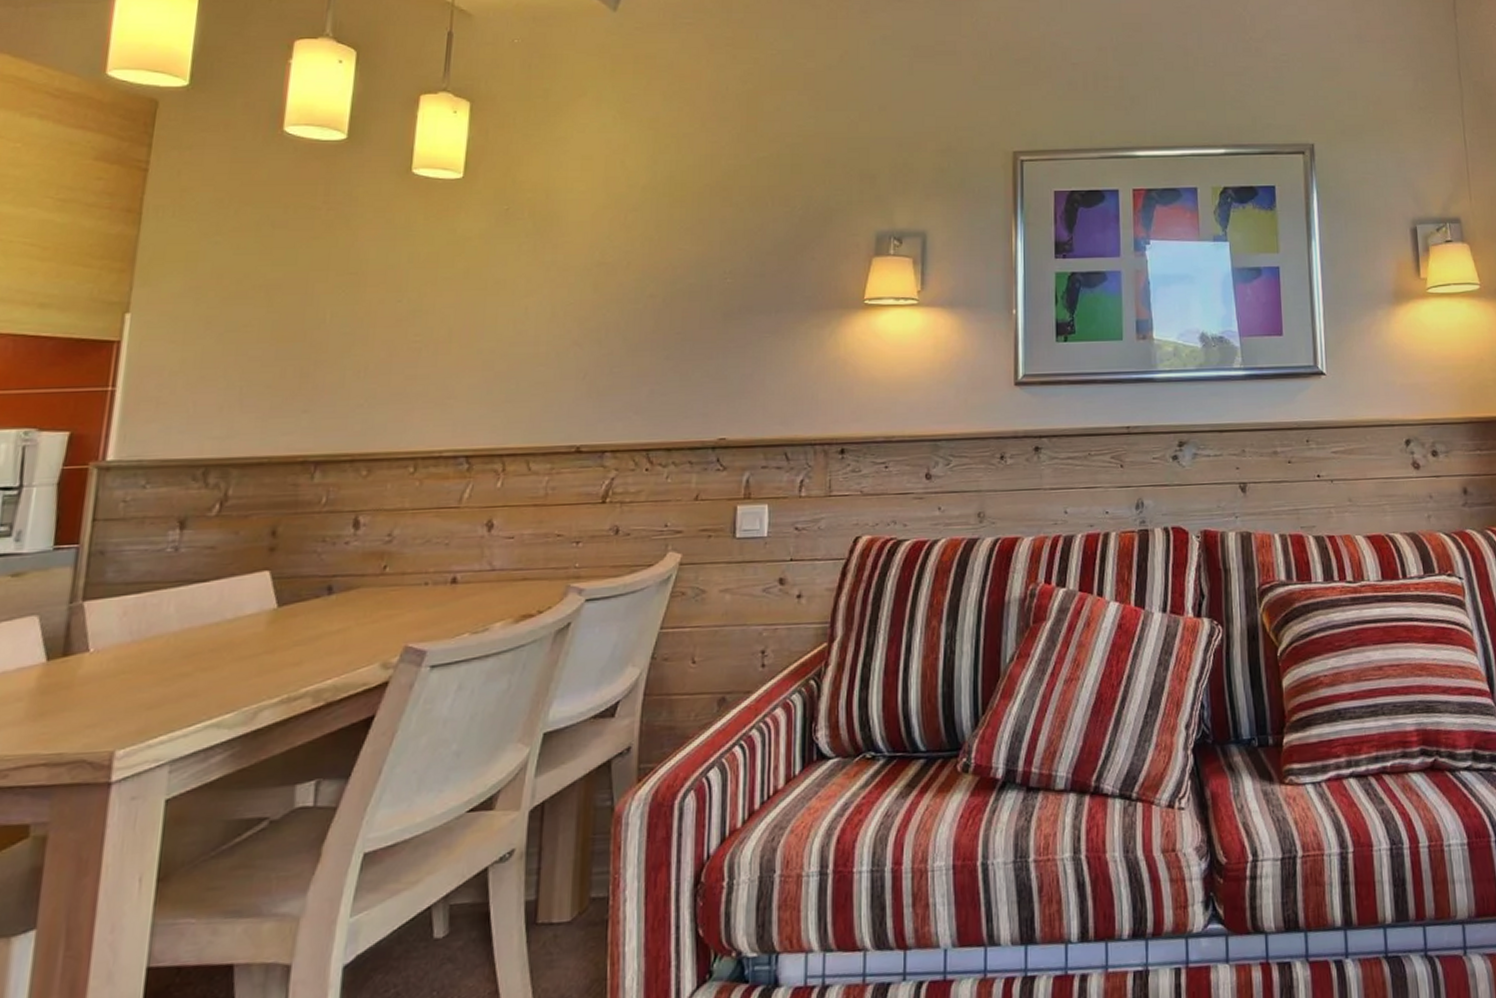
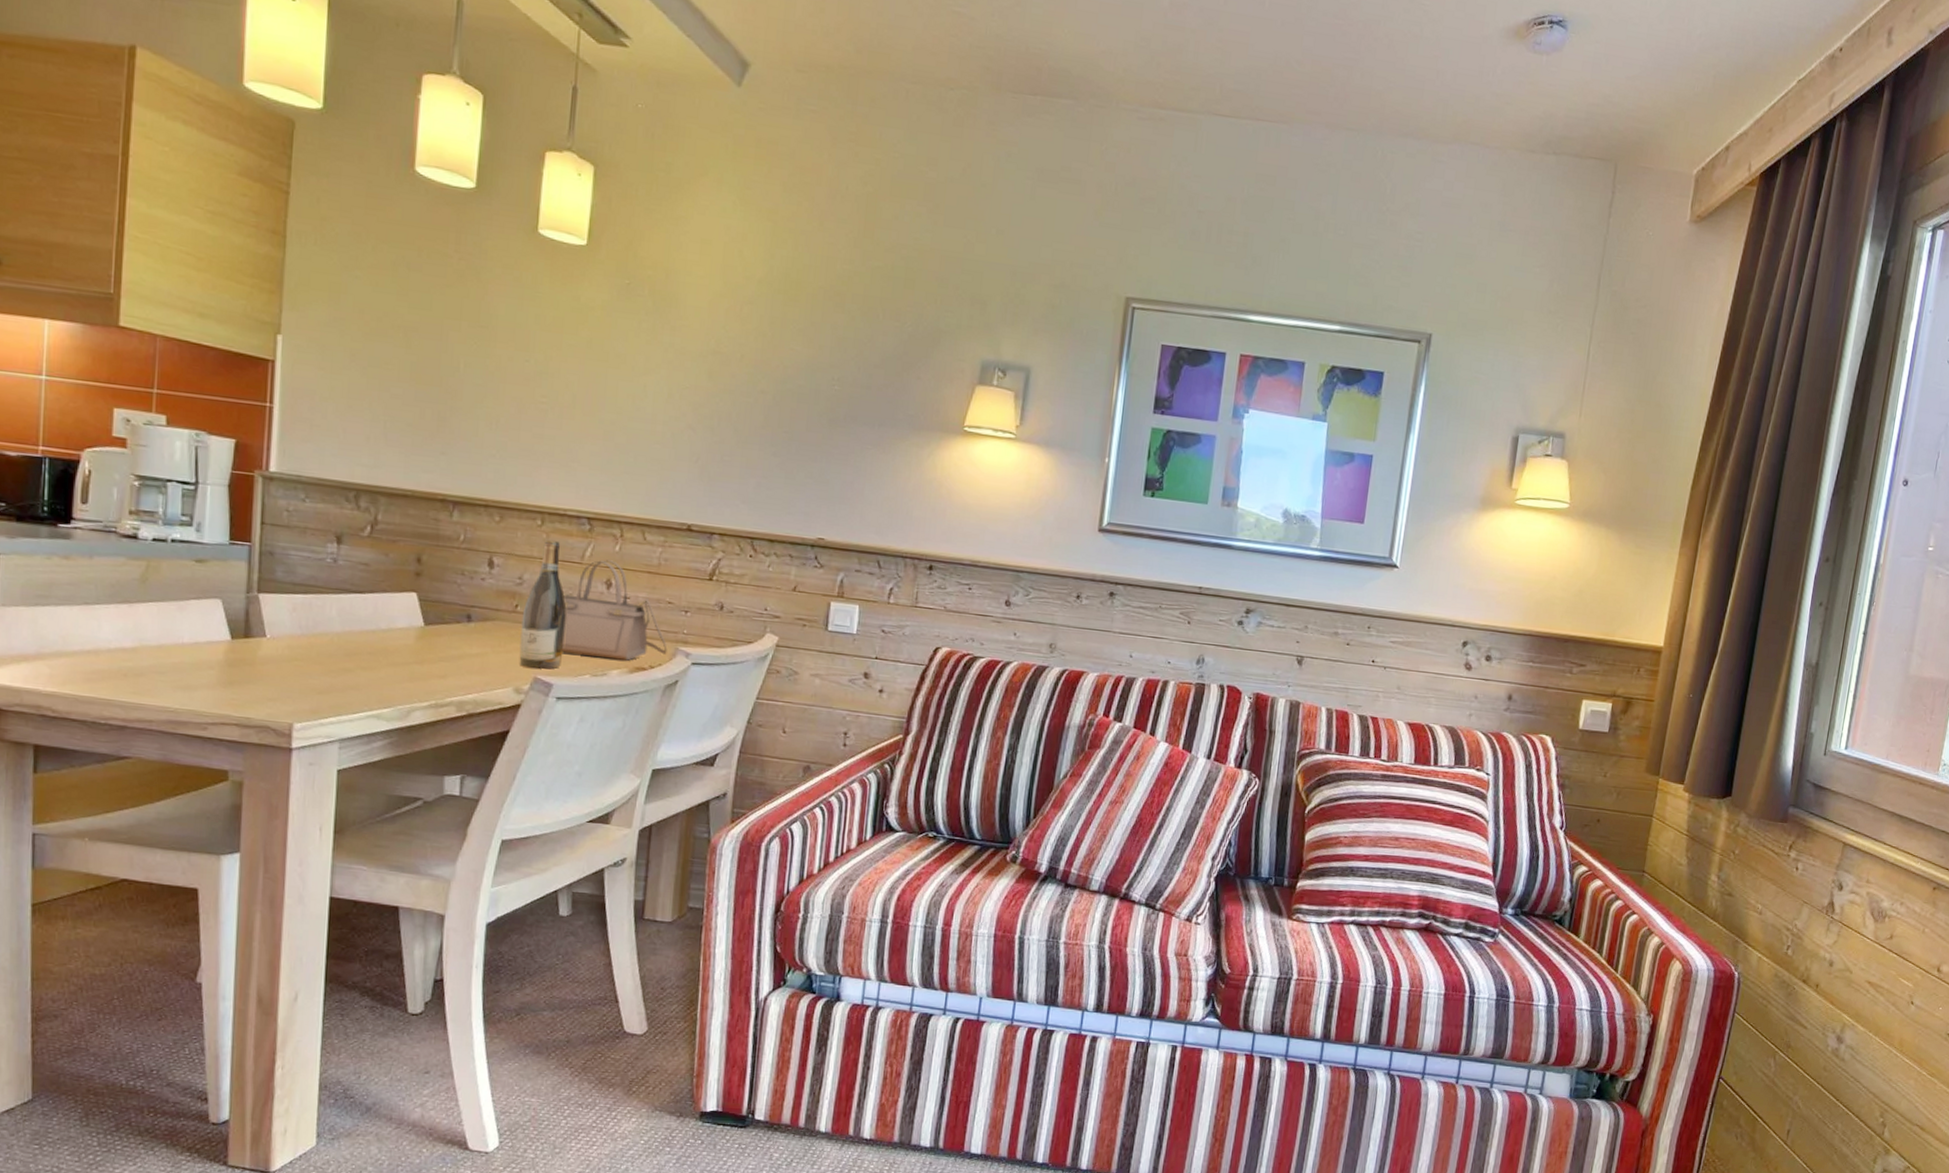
wine bottle: none [387,486,444,637] -> present [519,539,568,669]
handbag: none [437,498,558,612] -> present [562,560,668,661]

